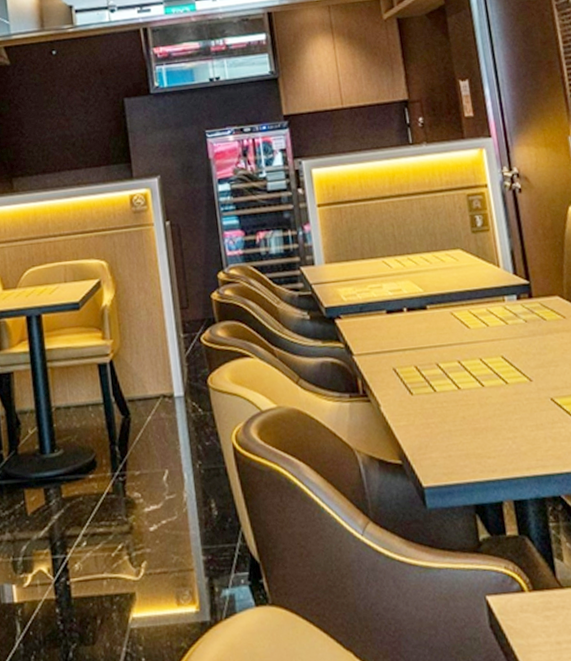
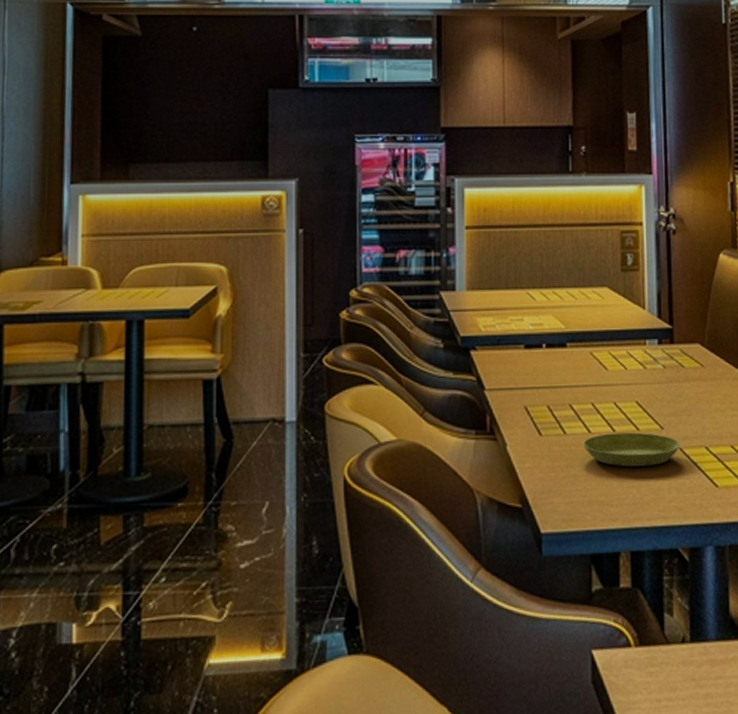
saucer: none [454,385,551,420] -> present [583,432,680,467]

